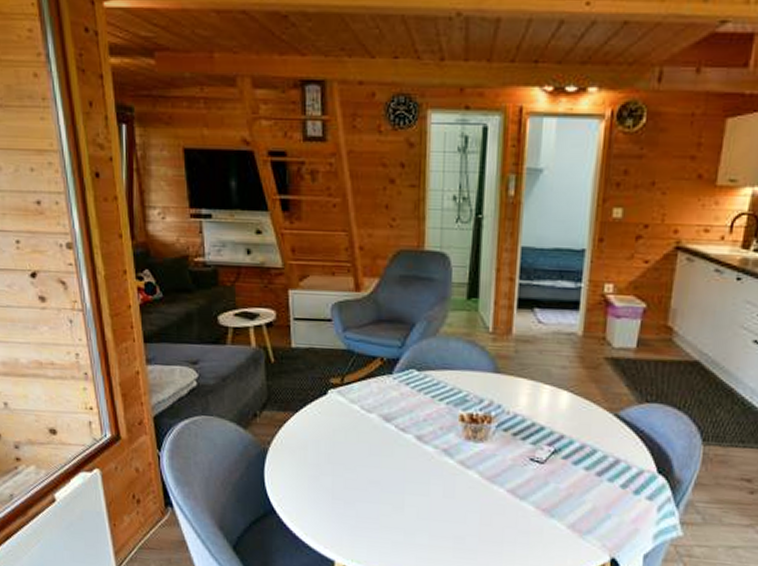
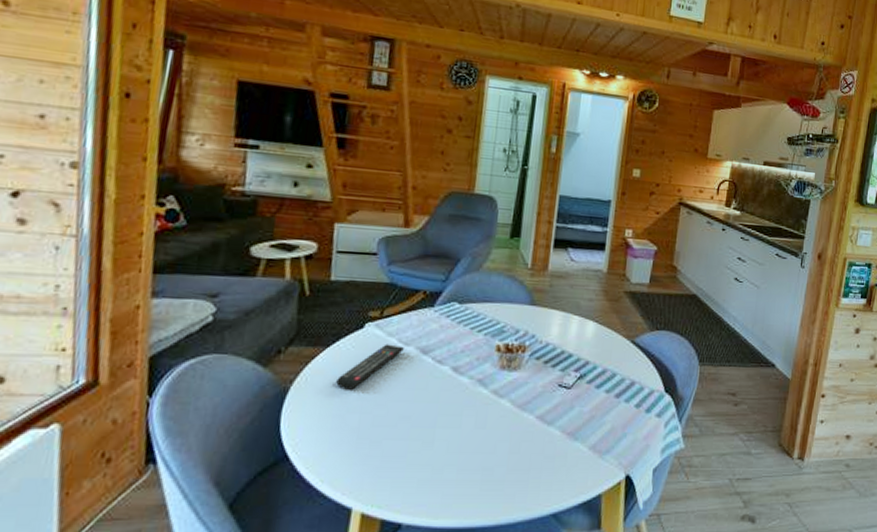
remote control: none [308,410,367,453] -> present [336,344,404,390]

